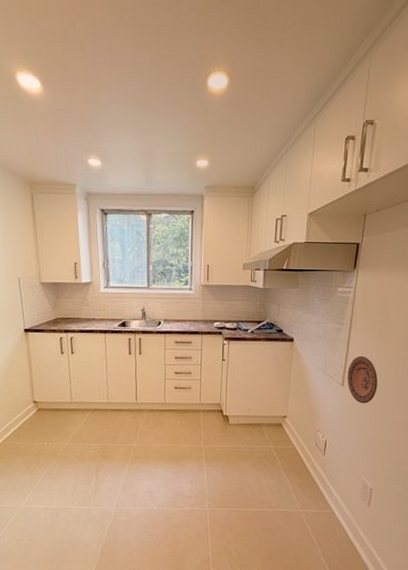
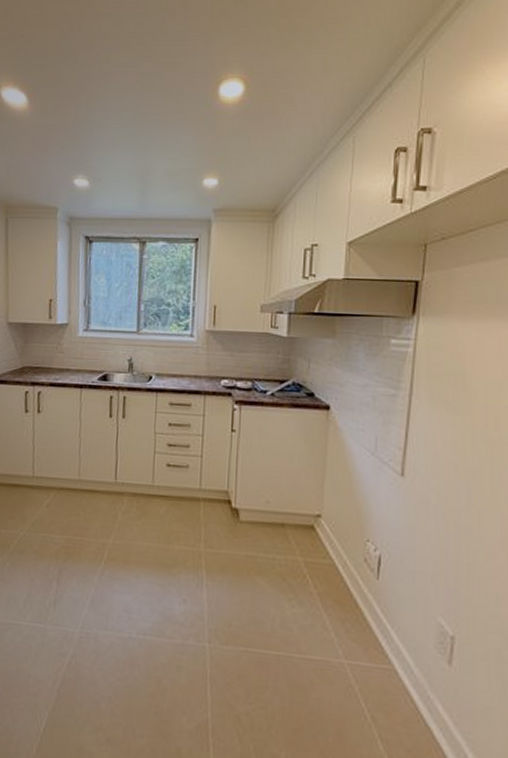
decorative plate: present [347,355,378,404] -> none [409,434,454,505]

